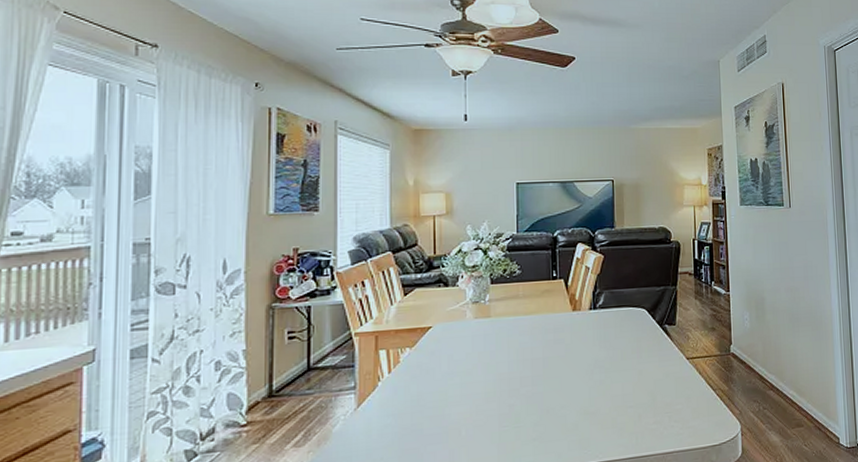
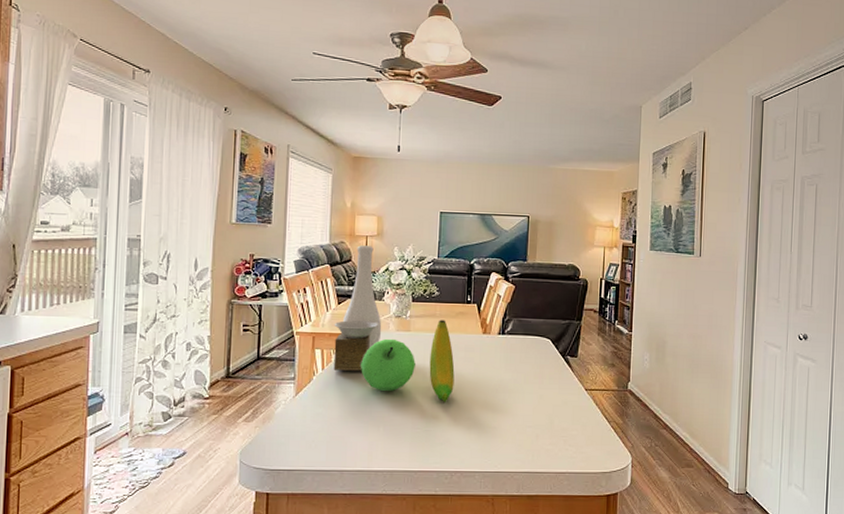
vase: none [400,226,458,372] -> present [333,245,382,371]
fruit: none [435,300,544,394] -> present [361,320,455,404]

